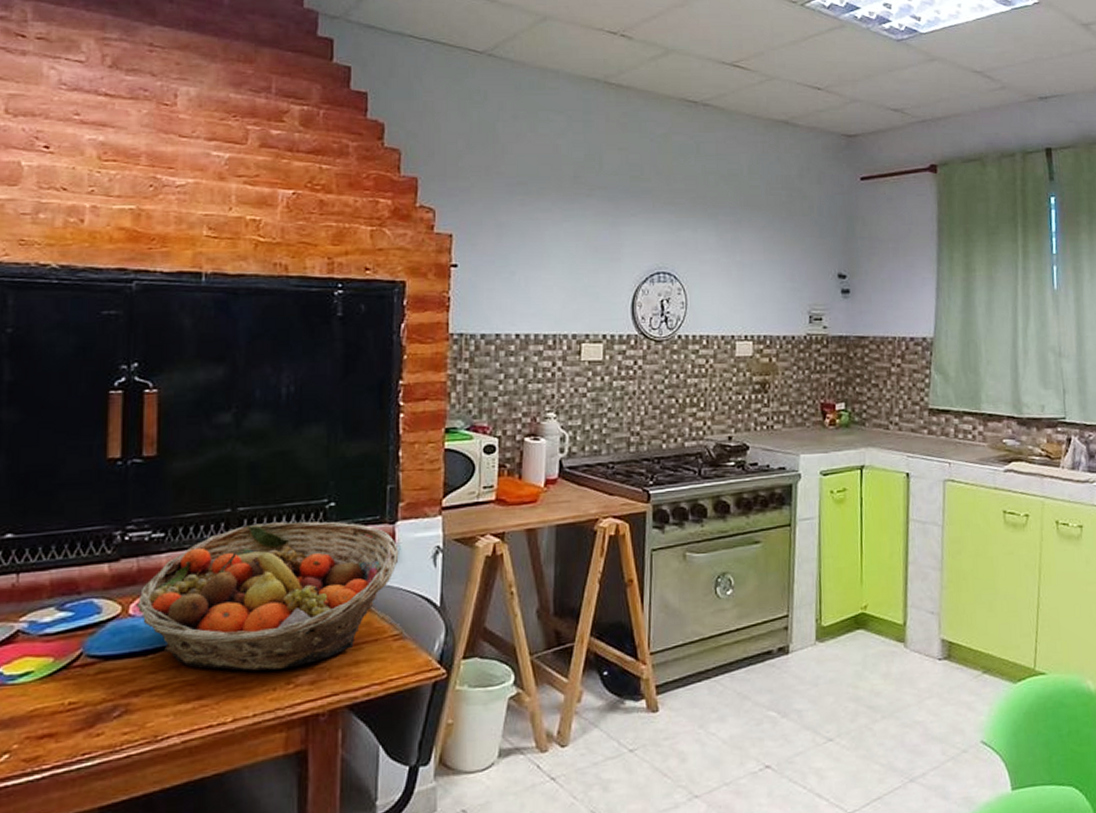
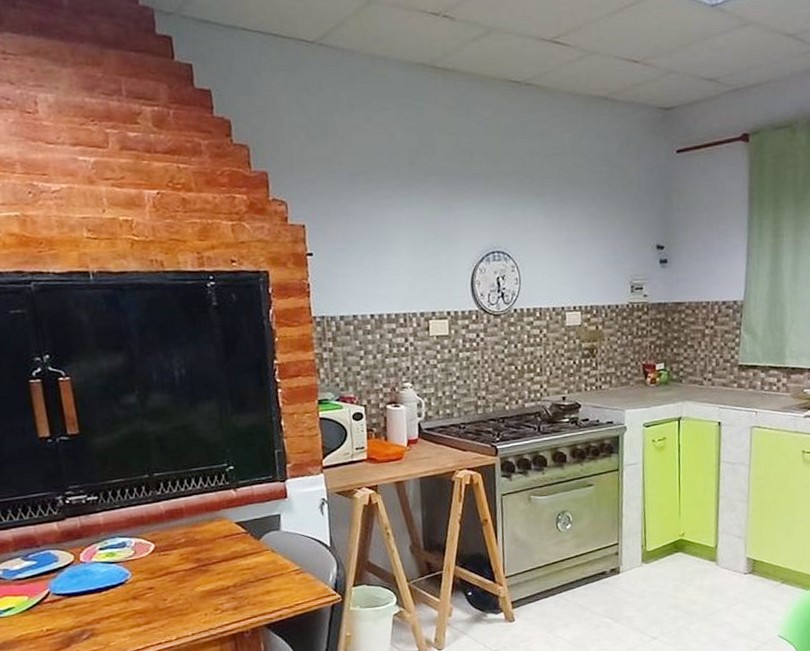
fruit basket: present [136,521,399,671] -> none [85,482,292,602]

